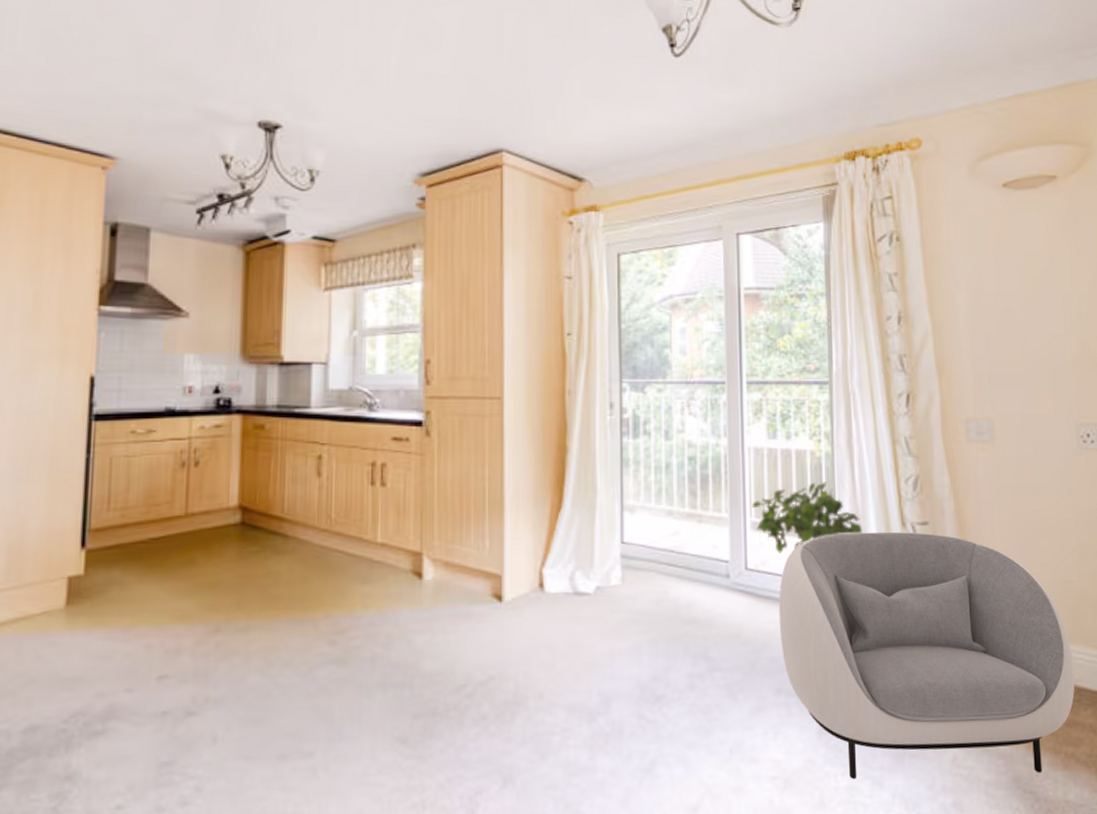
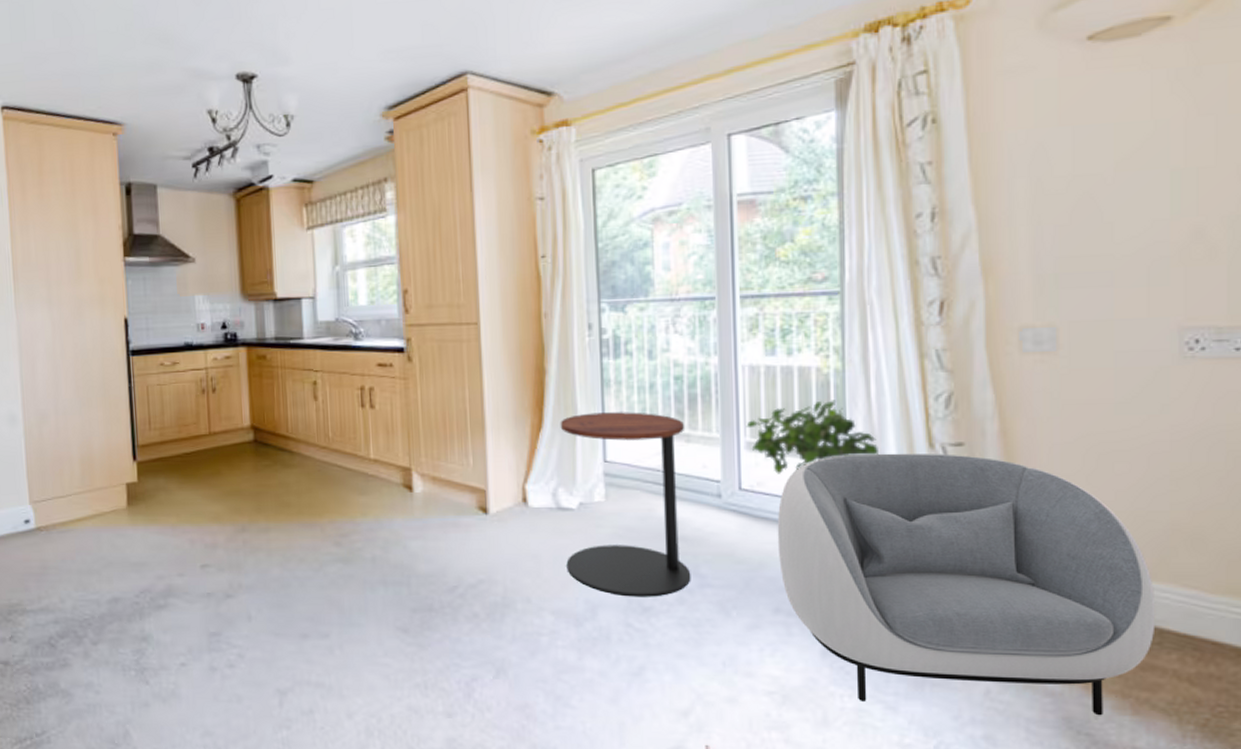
side table: none [579,492,702,686] -> present [560,412,691,597]

